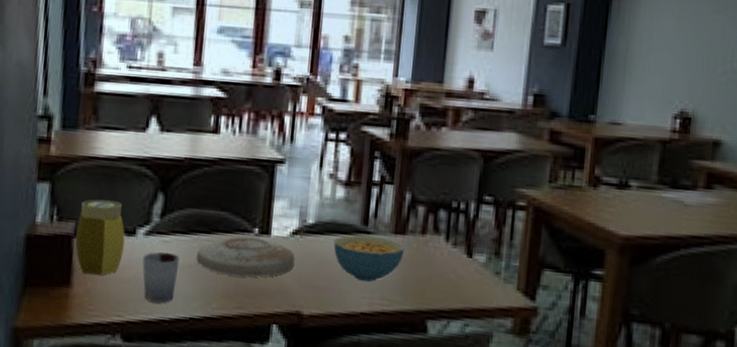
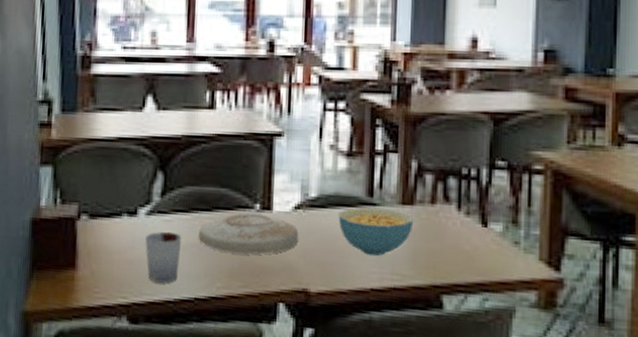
jar: present [75,199,125,275] -> none [78,181,127,257]

